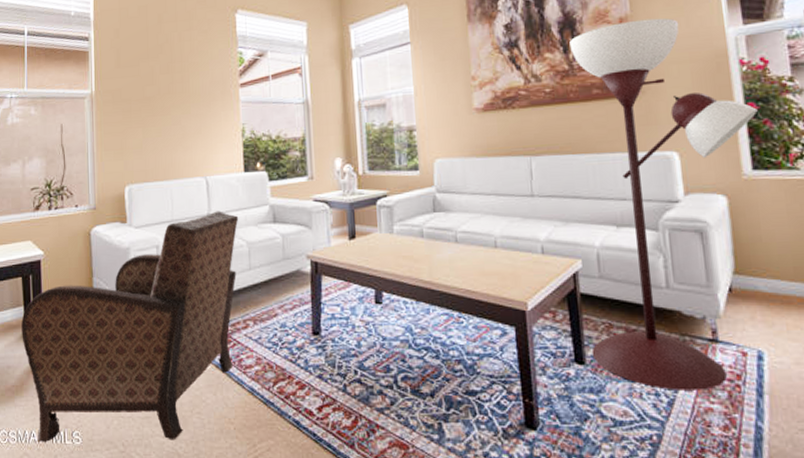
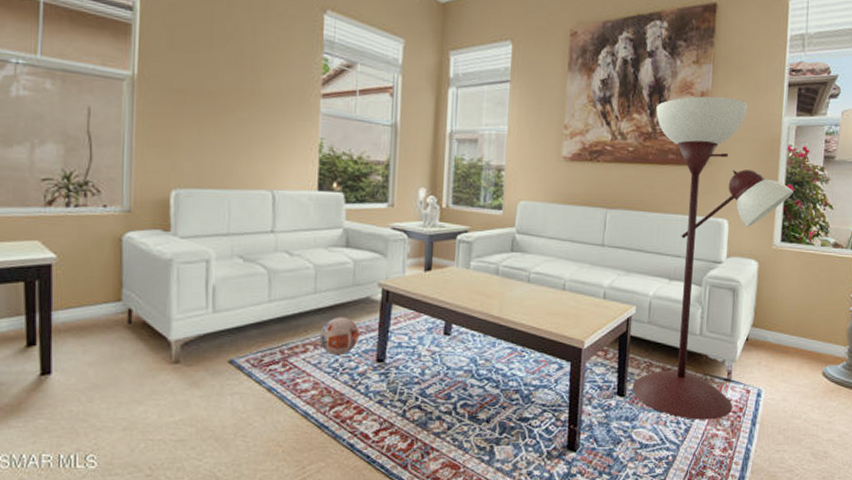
armchair: present [21,211,239,442] -> none [21,228,308,466]
ball: none [258,291,294,330] -> present [320,316,360,356]

